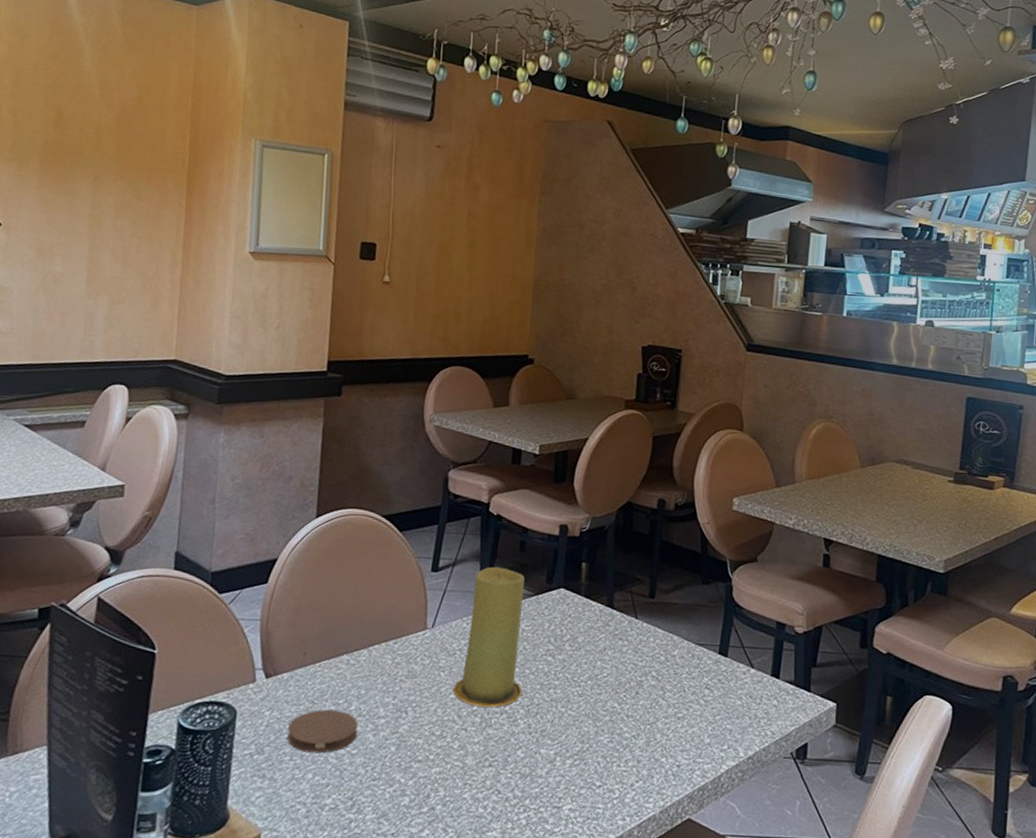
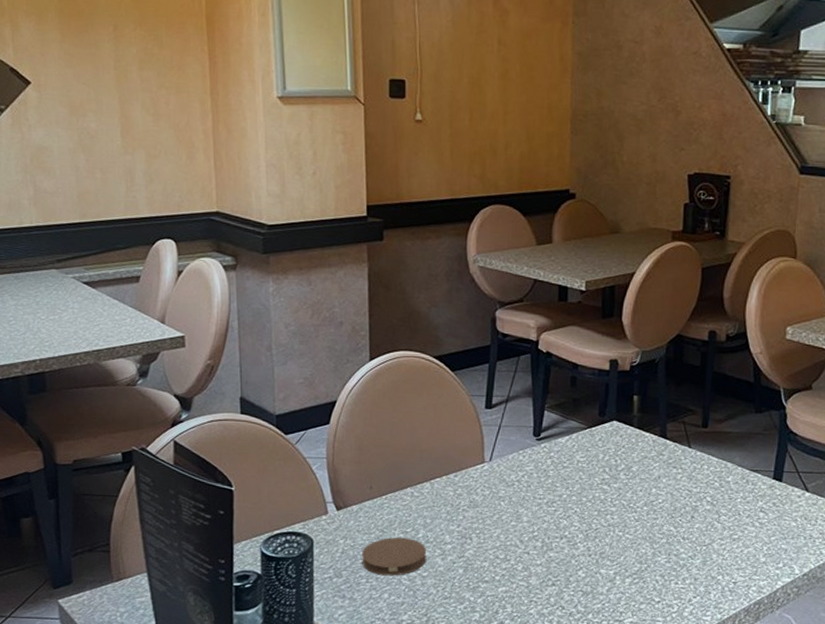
candle: present [452,566,525,708] -> none [513,402,581,533]

